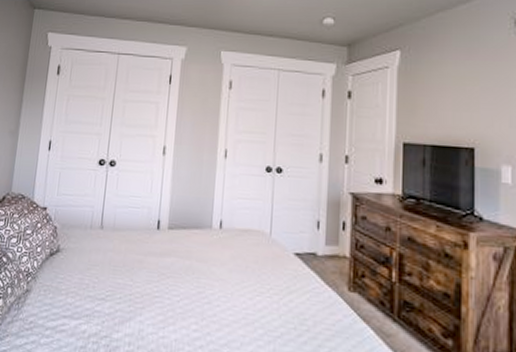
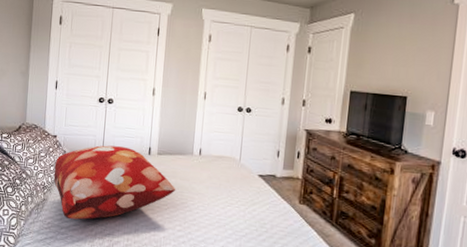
decorative pillow: none [40,218,191,317] -> present [53,145,176,220]

